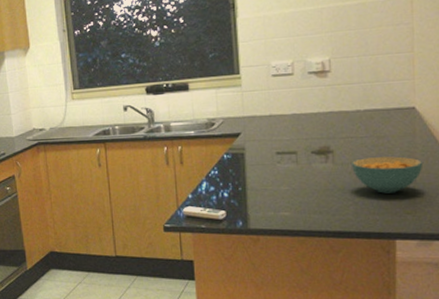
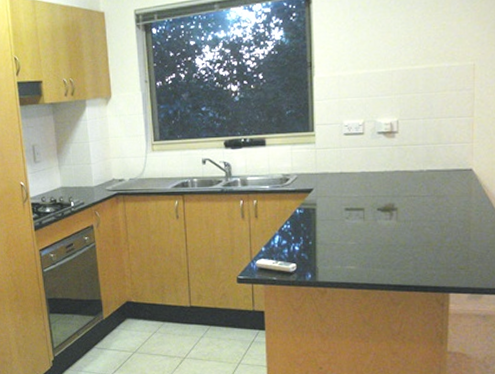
cereal bowl: present [352,156,424,194] -> none [414,215,477,250]

